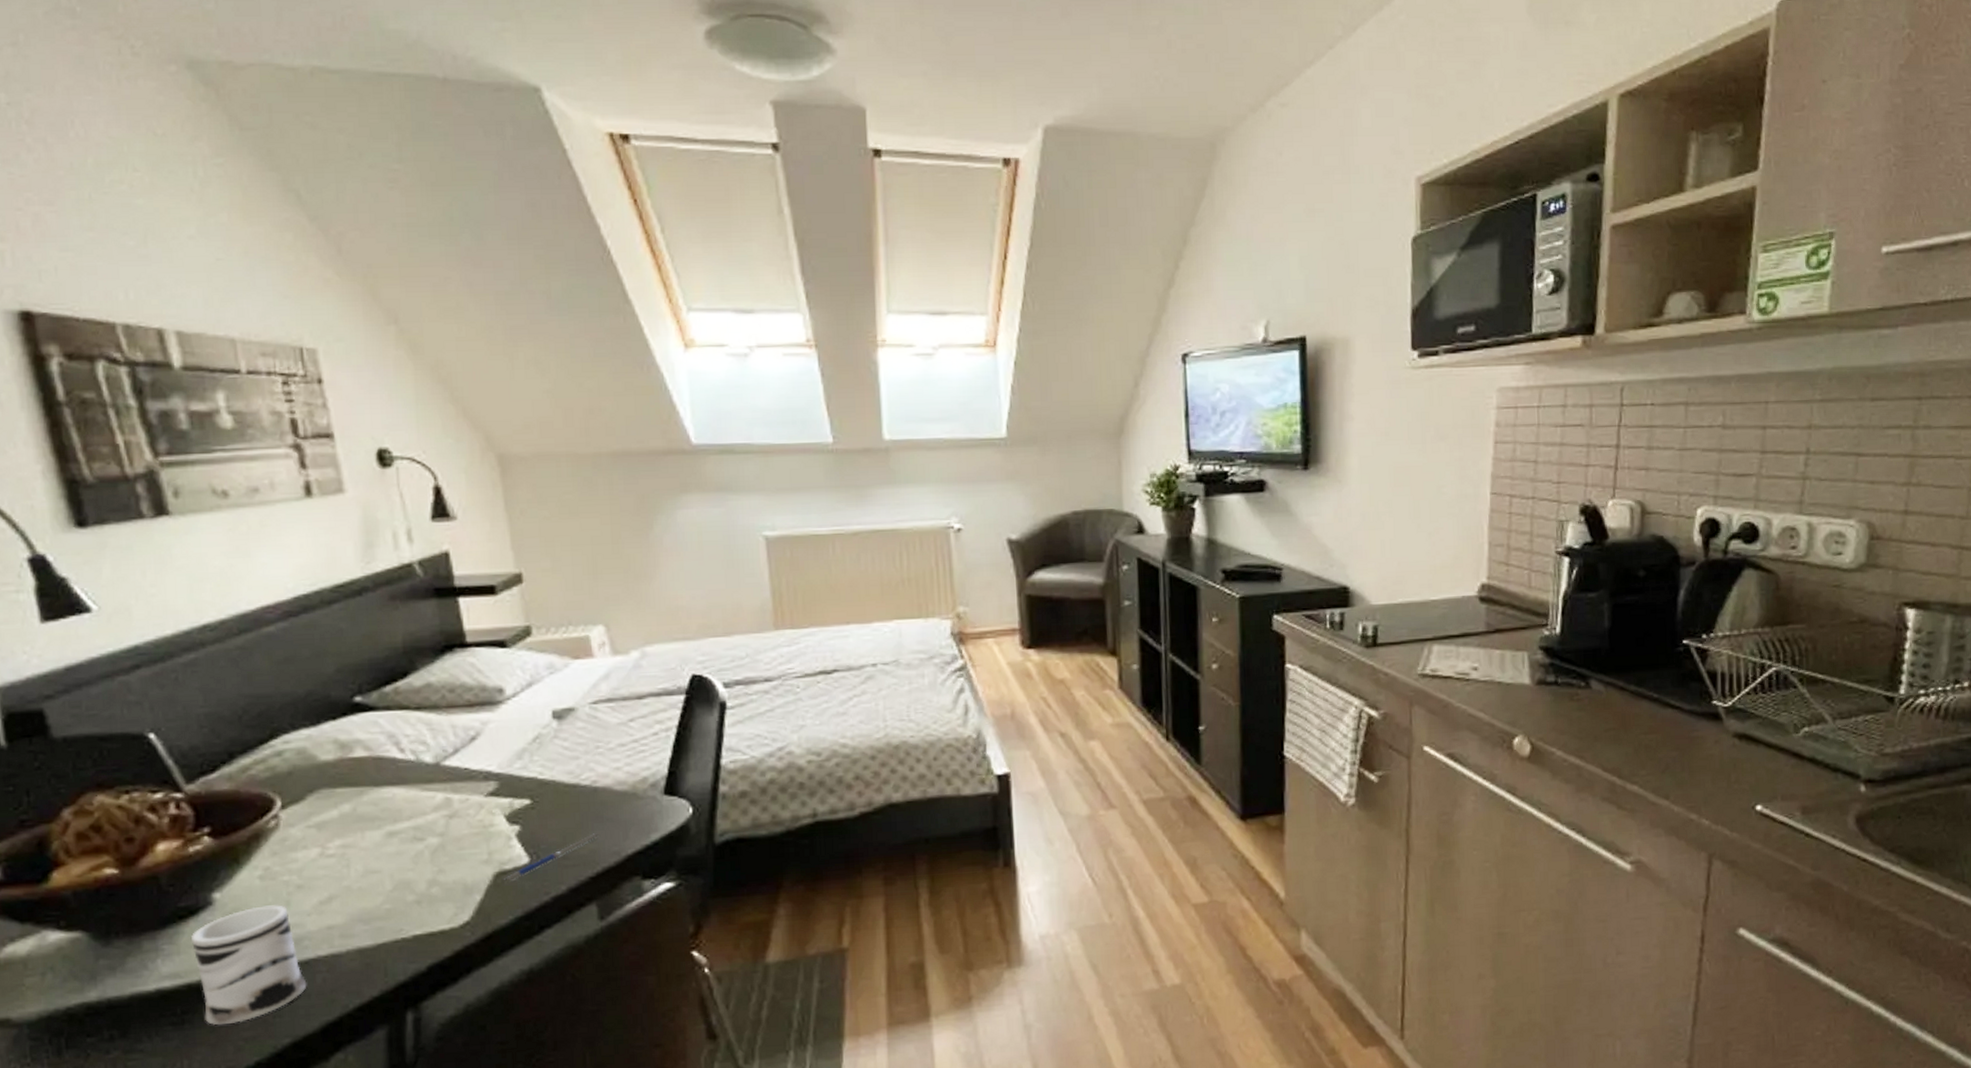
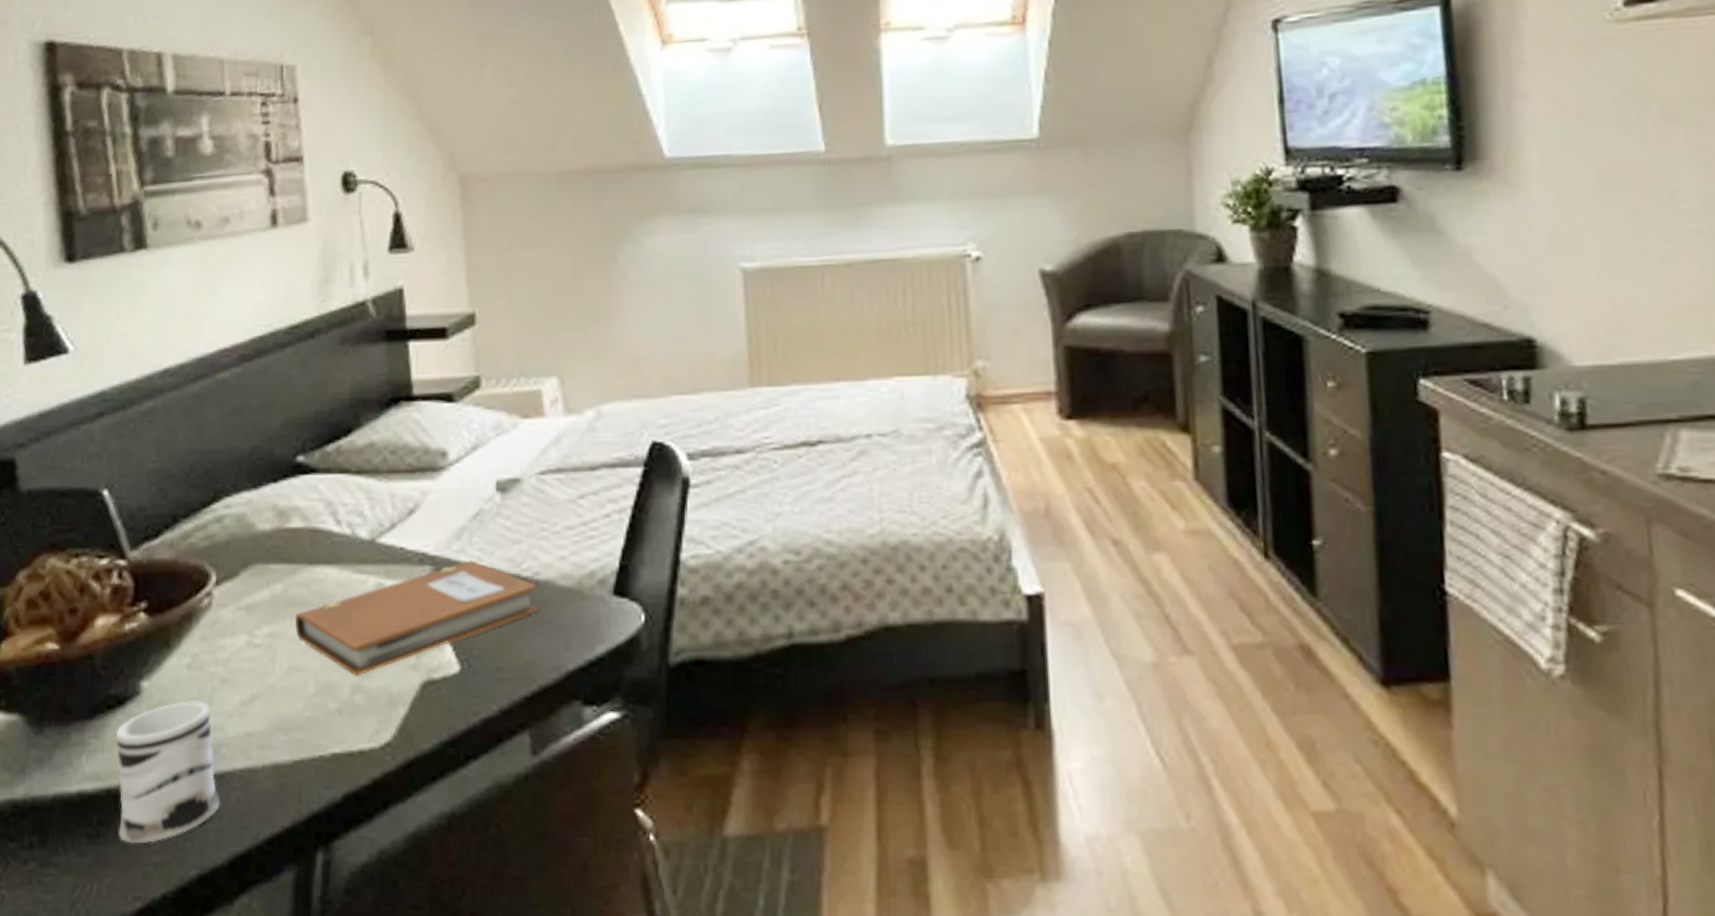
notebook: none [366,774,599,874] -> present [294,560,540,677]
pen: present [503,833,598,882] -> none [430,640,537,695]

